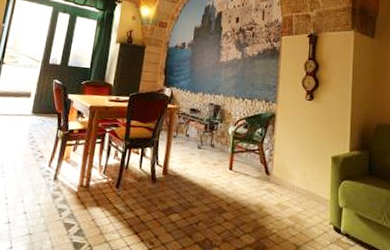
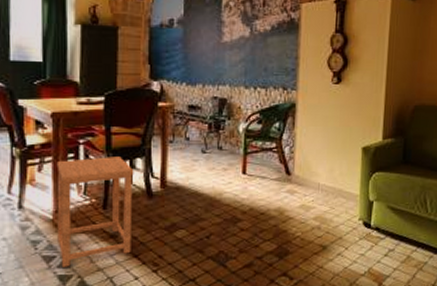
side table: none [77,144,144,236] -> present [56,157,134,267]

